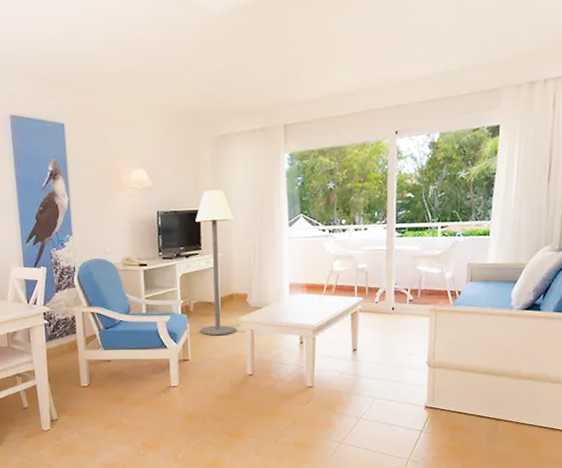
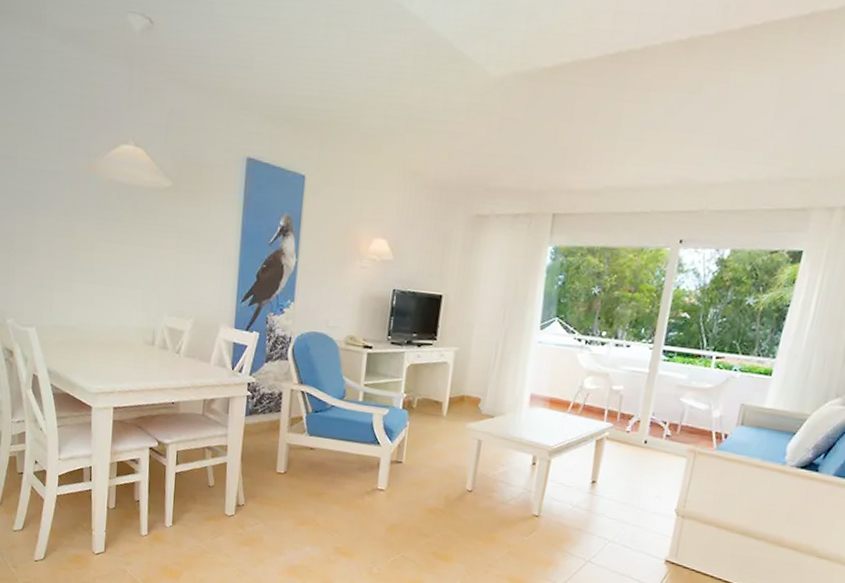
floor lamp: present [195,190,236,336] -> none [420,274,478,441]

